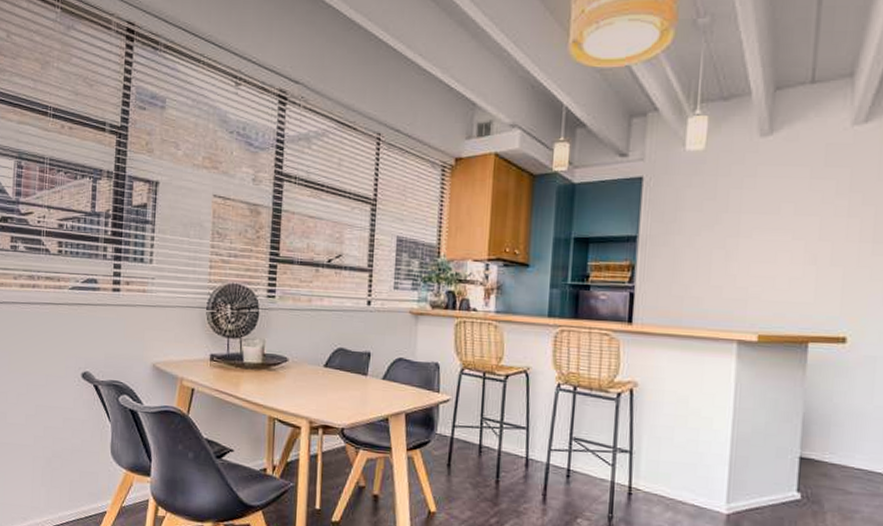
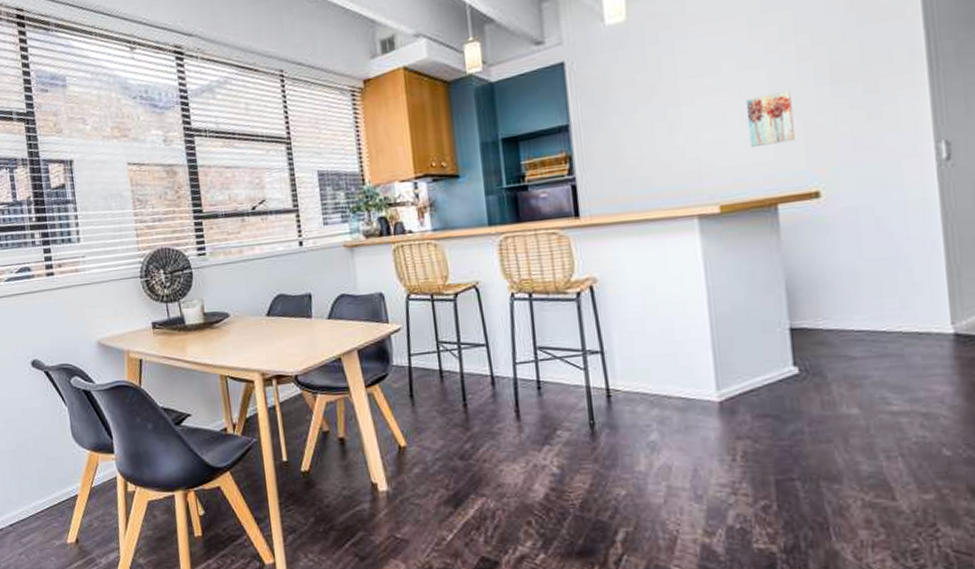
wall art: none [793,240,837,288] -> present [745,89,795,147]

